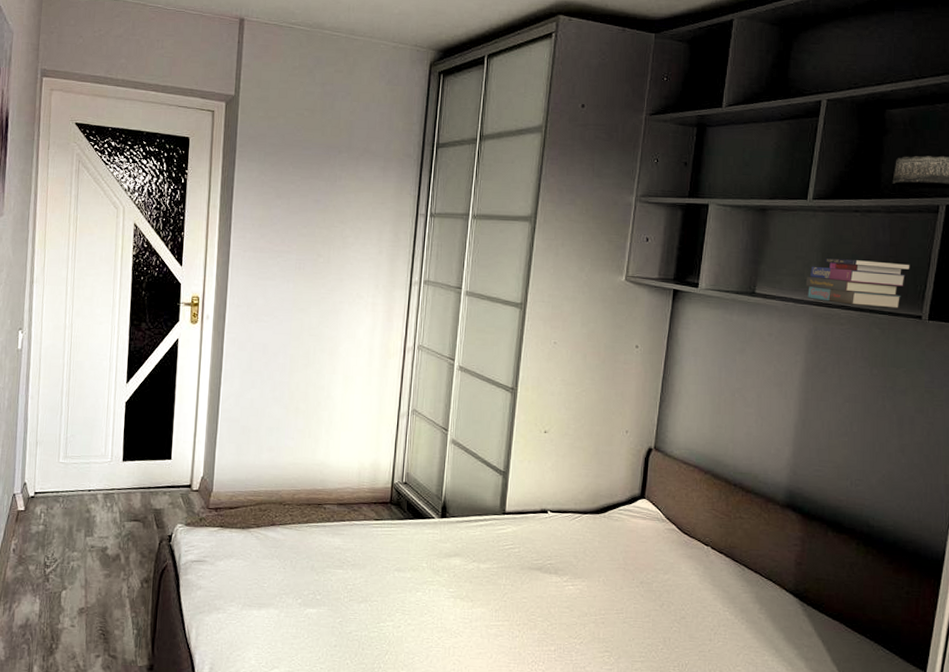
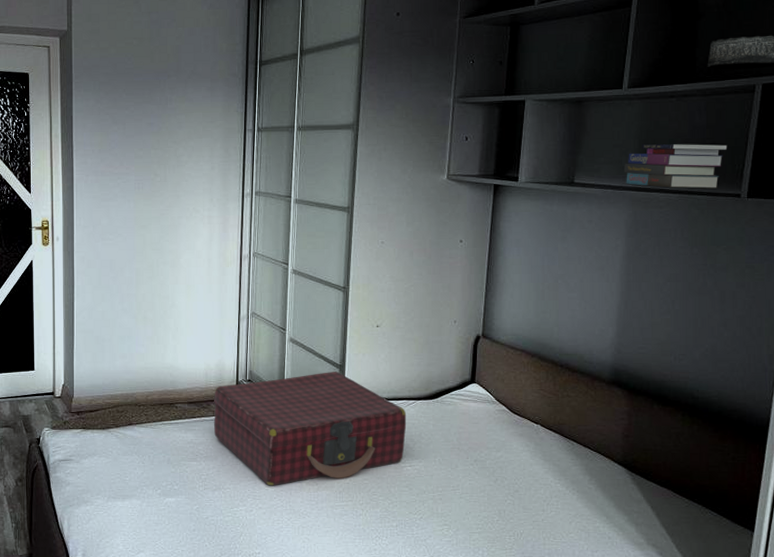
suitcase: none [364,477,571,601] -> present [214,371,407,486]

